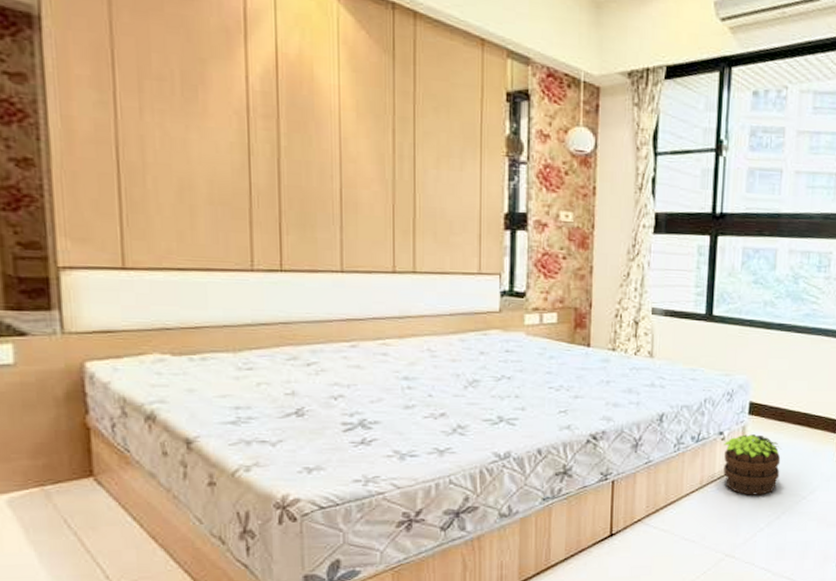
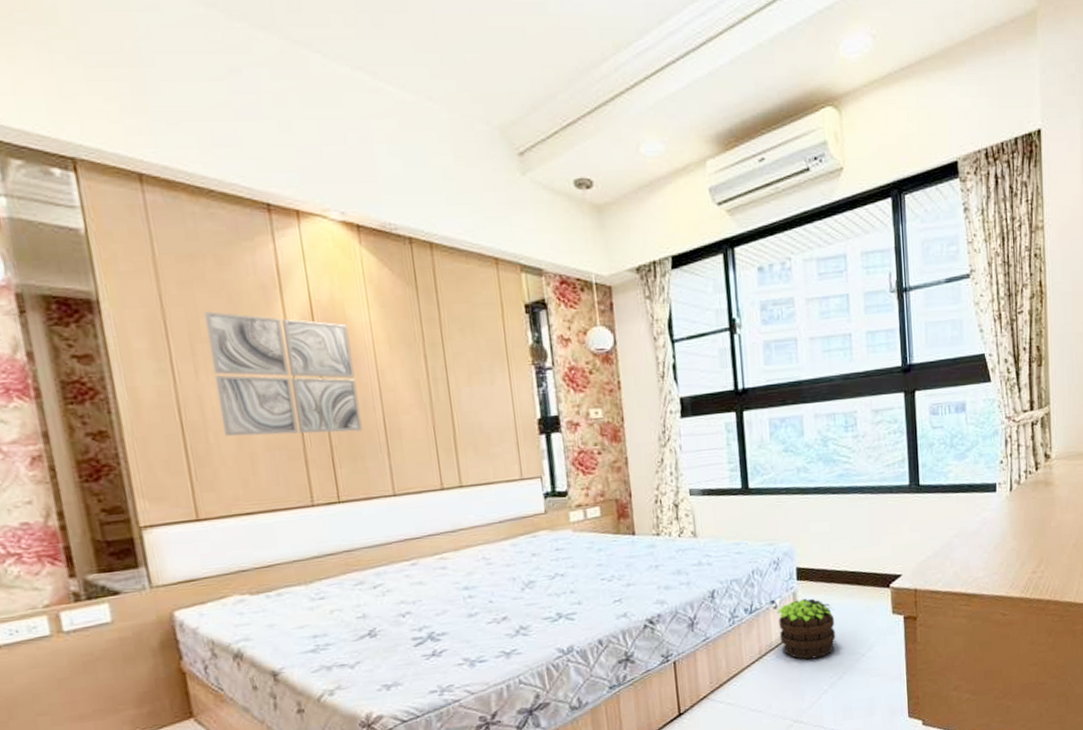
wall art: none [158,47,317,199] -> present [205,311,363,437]

